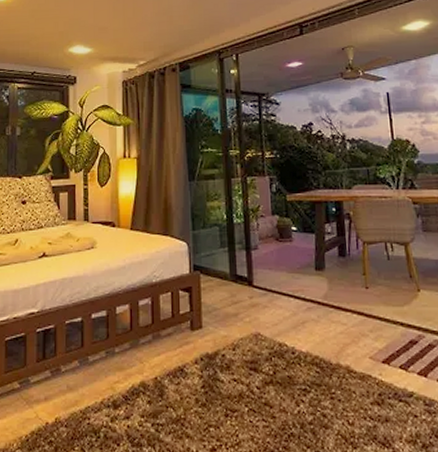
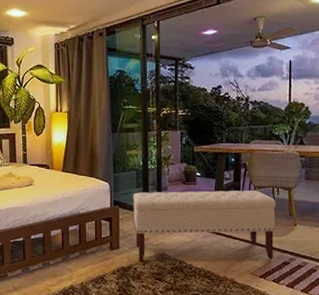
bench: none [217,246,396,345] -> present [133,190,276,262]

